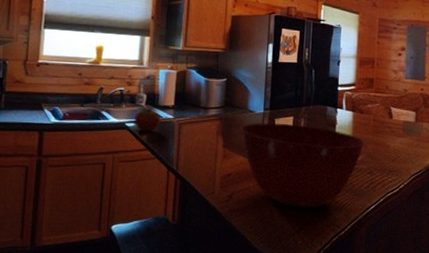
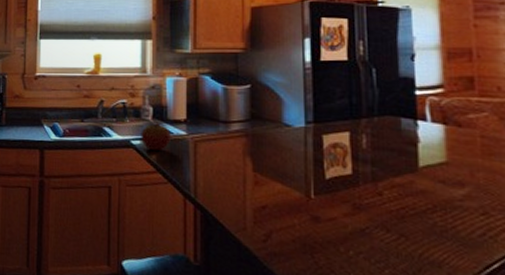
mixing bowl: present [240,122,366,208] -> none [274,139,472,260]

